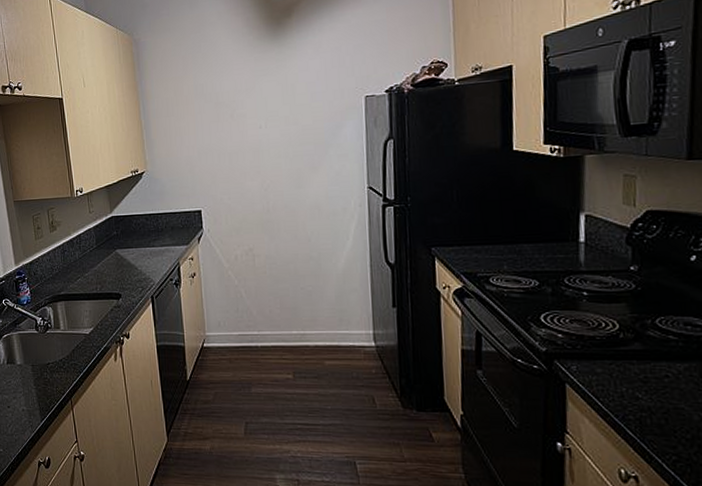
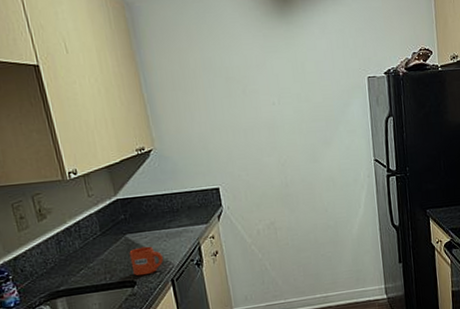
mug: none [118,262,146,290] -> present [129,246,163,276]

